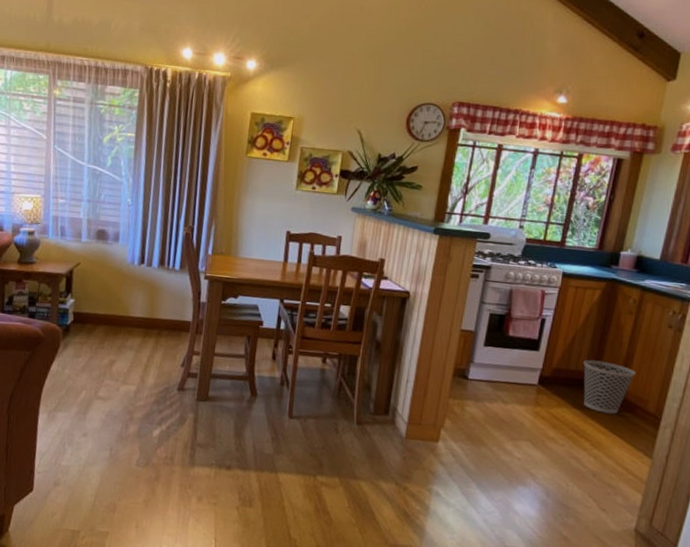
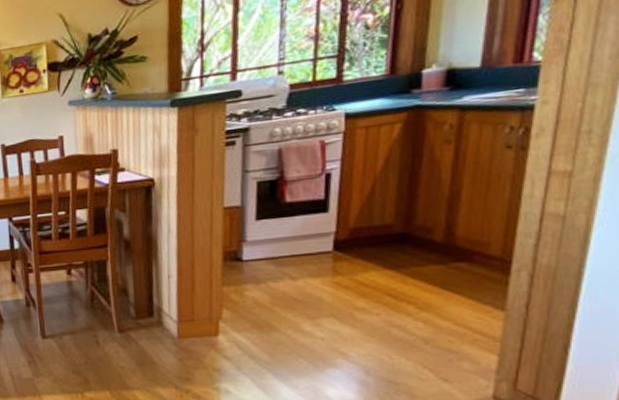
wastebasket: present [583,359,636,414] -> none [390,207,467,269]

